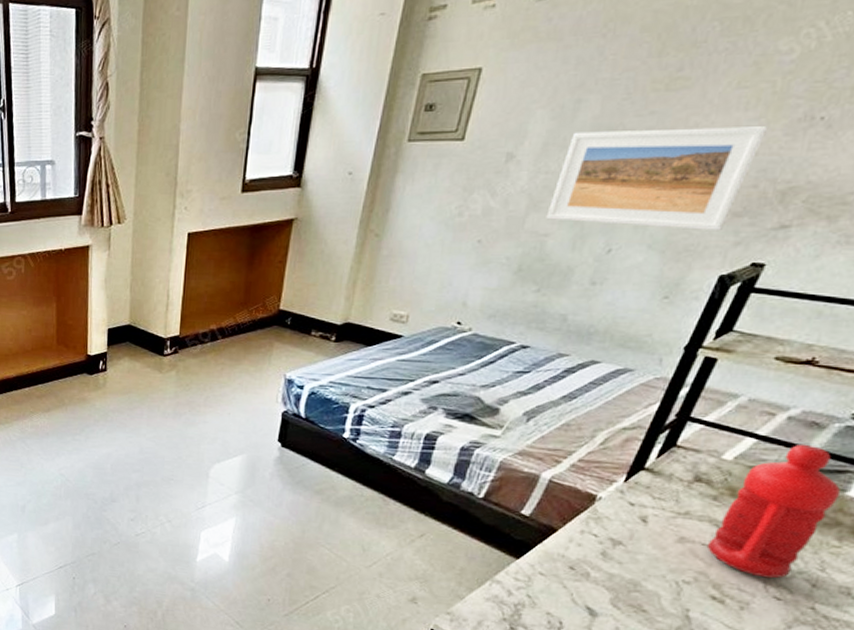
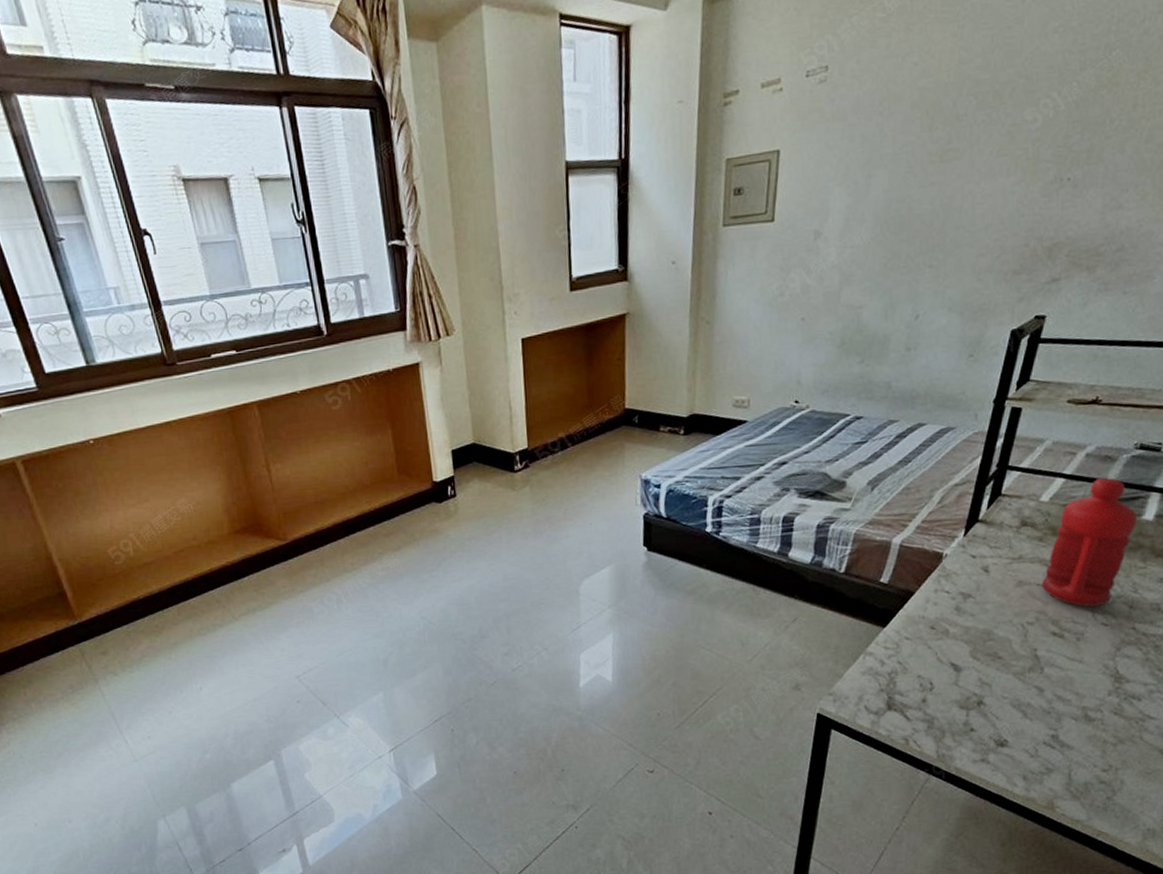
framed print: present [546,126,767,232] -> none [858,190,1027,292]

